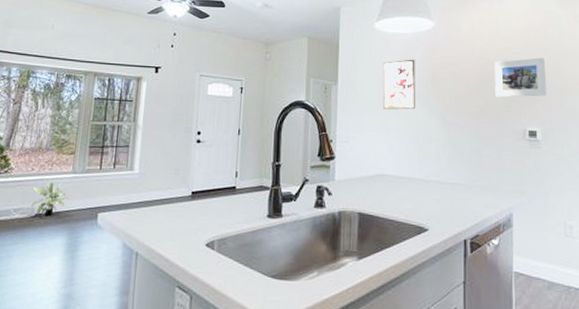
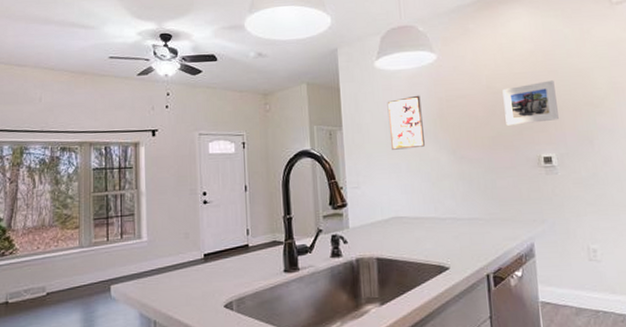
potted plant: present [31,181,69,217] -> none [40,258,78,295]

